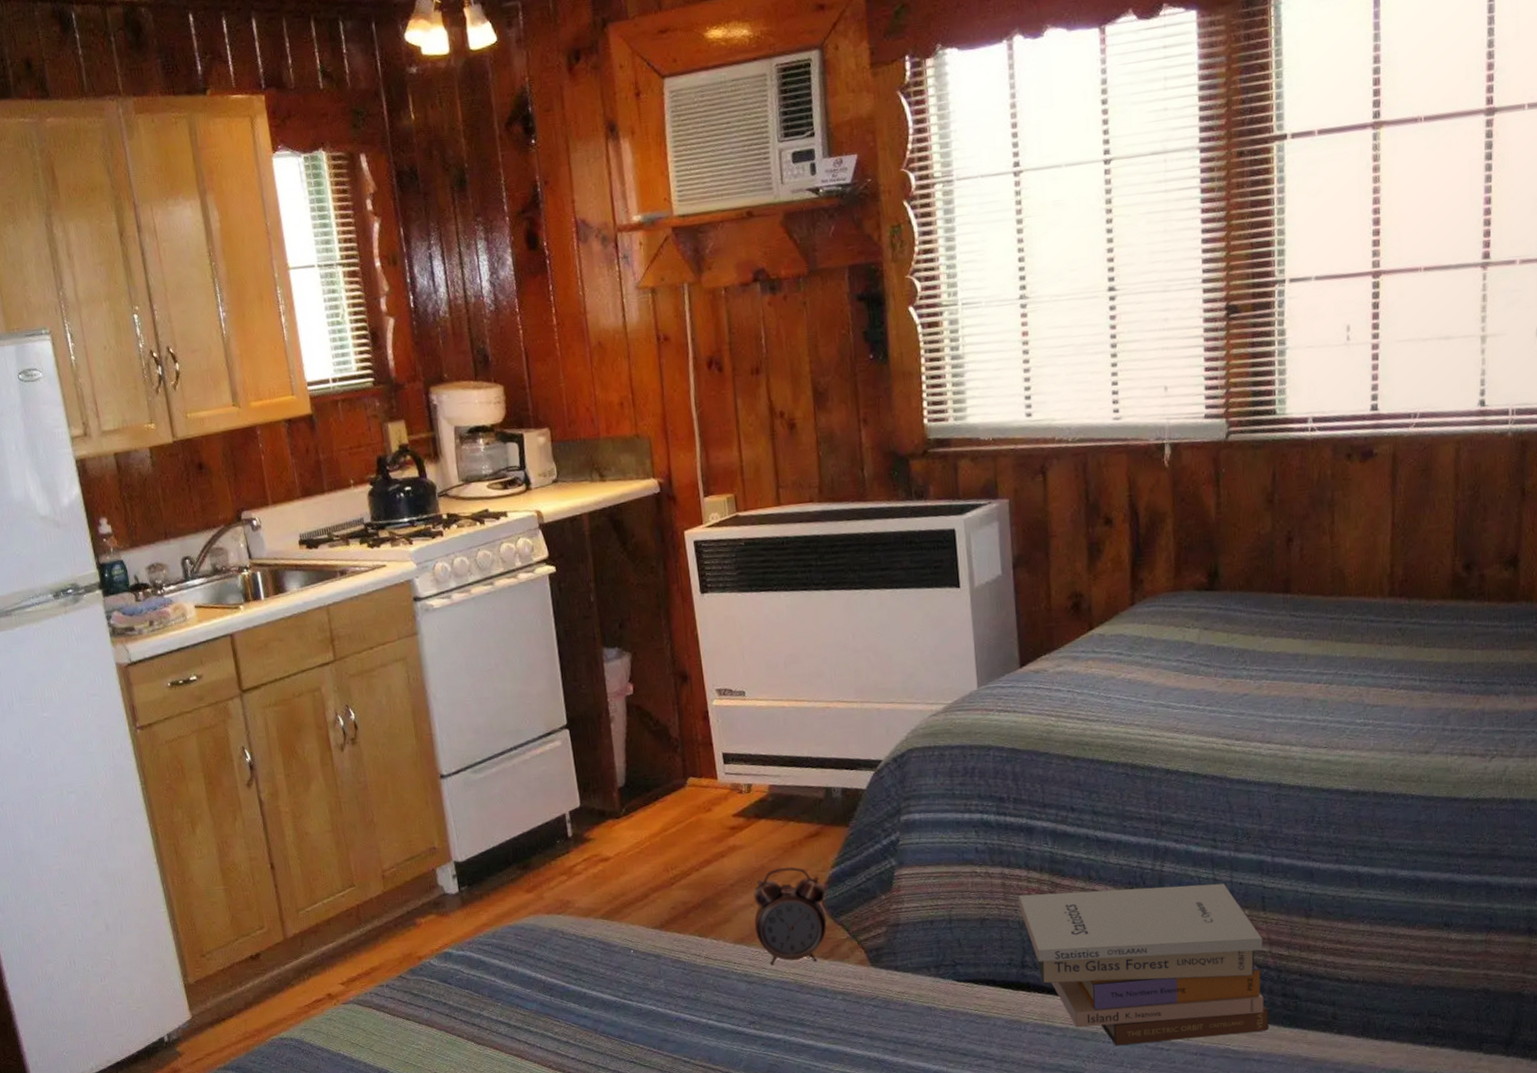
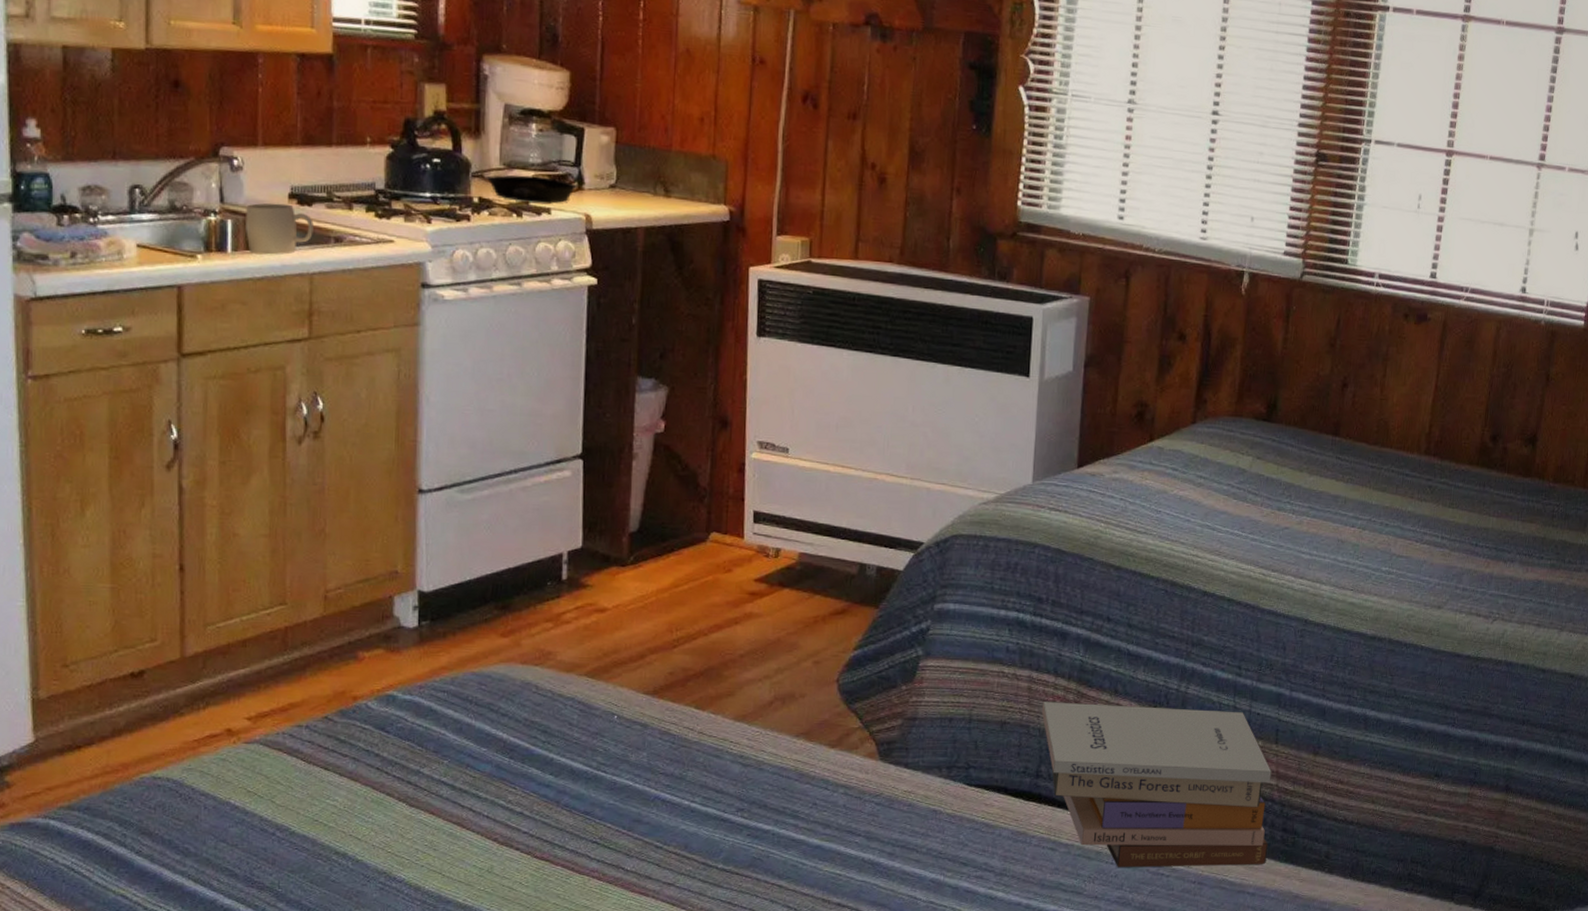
mug: none [269,550,323,597] -> present [244,203,314,255]
frying pan: none [449,483,527,510] -> present [486,174,578,203]
alarm clock: present [753,866,827,966] -> none [759,643,843,751]

